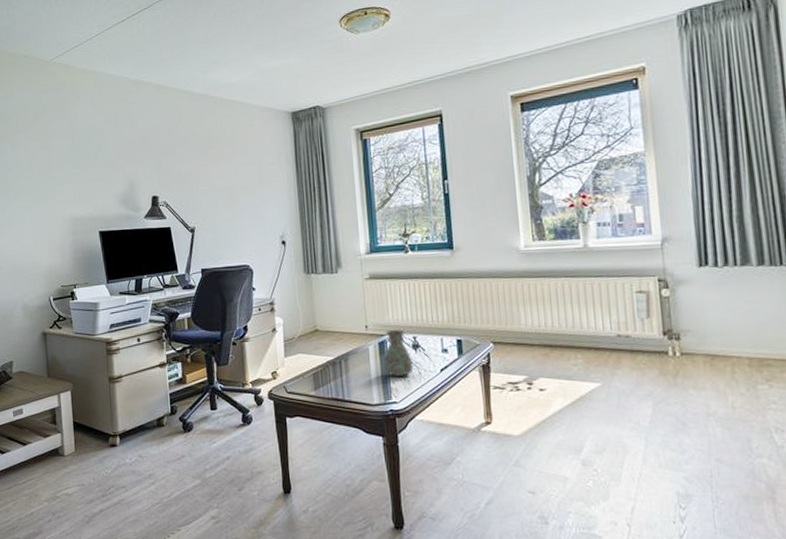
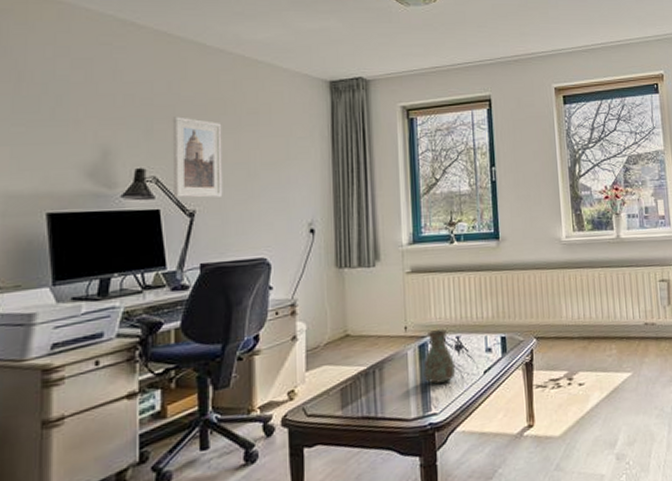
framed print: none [174,153,214,218] -> present [172,116,223,199]

